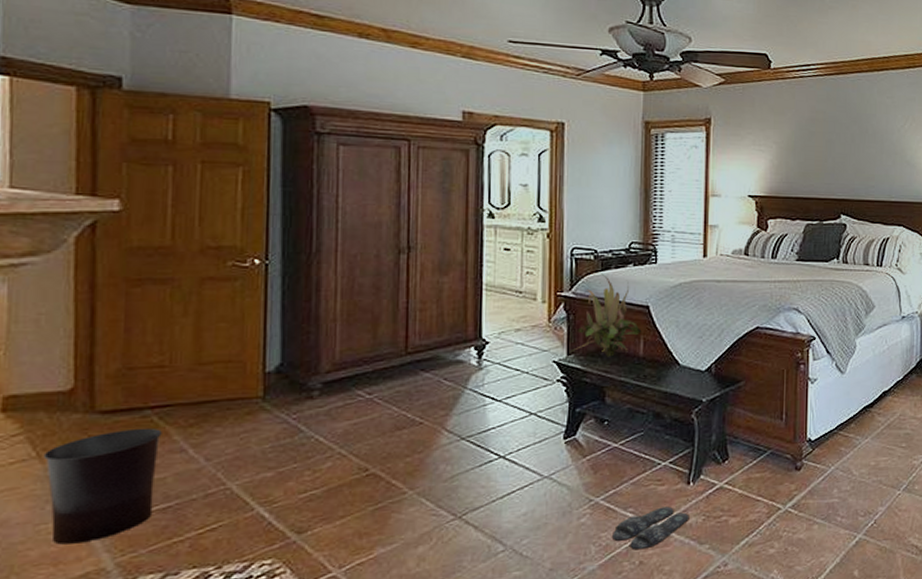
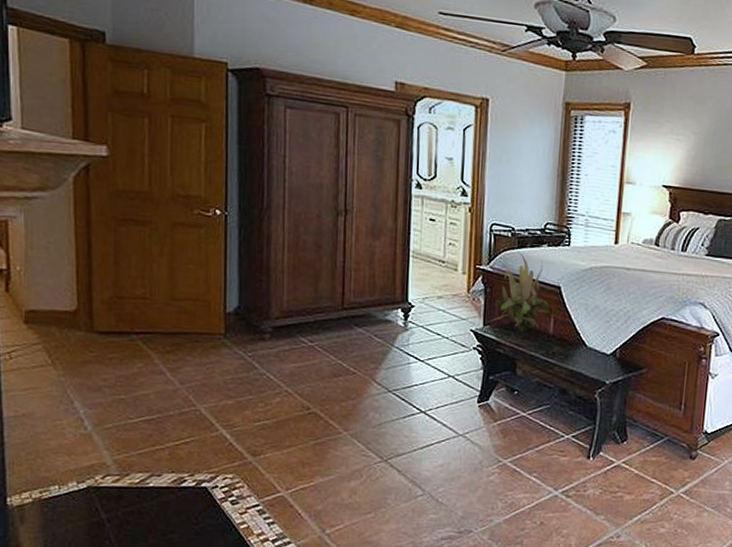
waste bin: present [43,428,162,545] -> none [56,349,145,440]
slippers: present [612,506,689,550] -> none [517,476,588,512]

